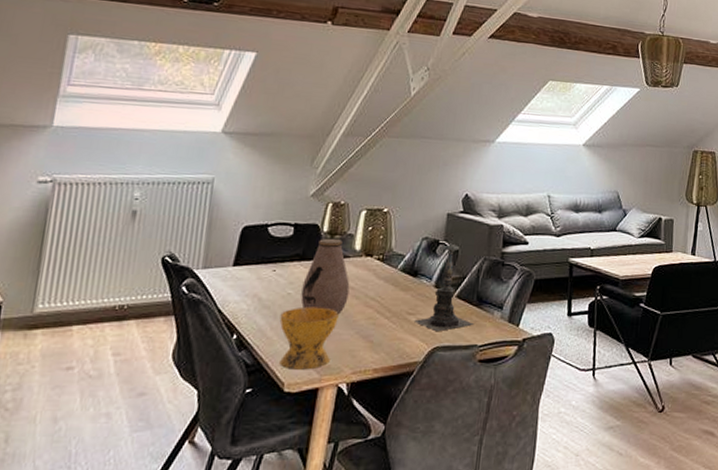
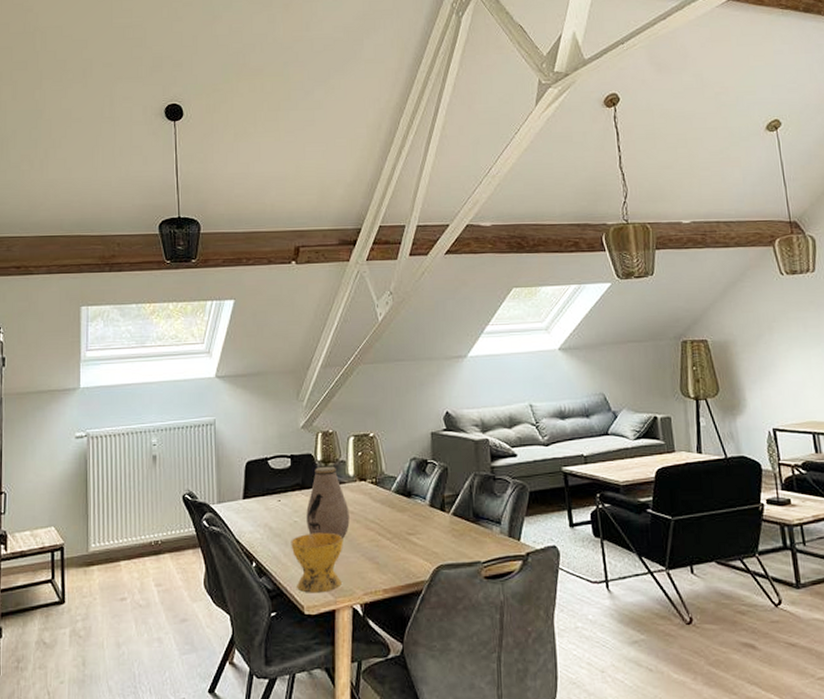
candle holder: present [414,240,475,332] -> none [415,459,475,551]

